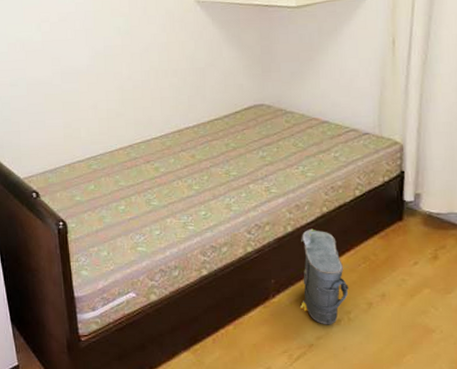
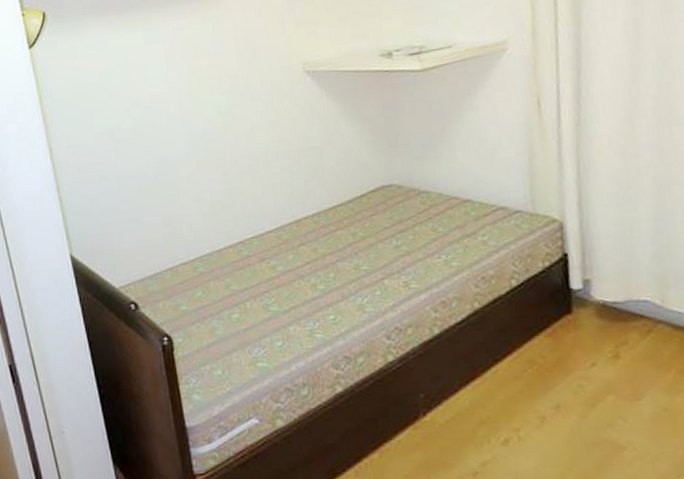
bag: present [299,229,349,325] -> none [451,329,515,447]

